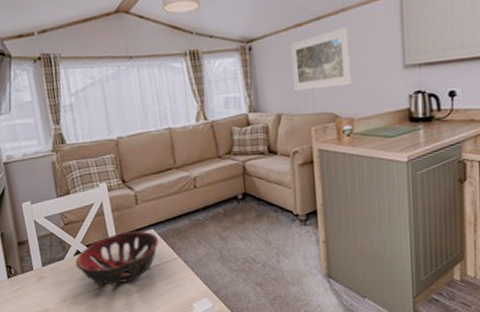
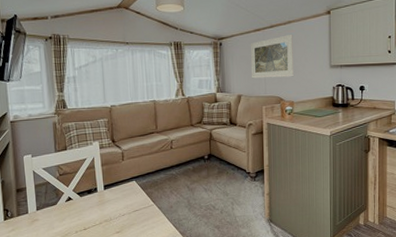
decorative bowl: present [75,230,159,286] -> none [66,182,139,227]

